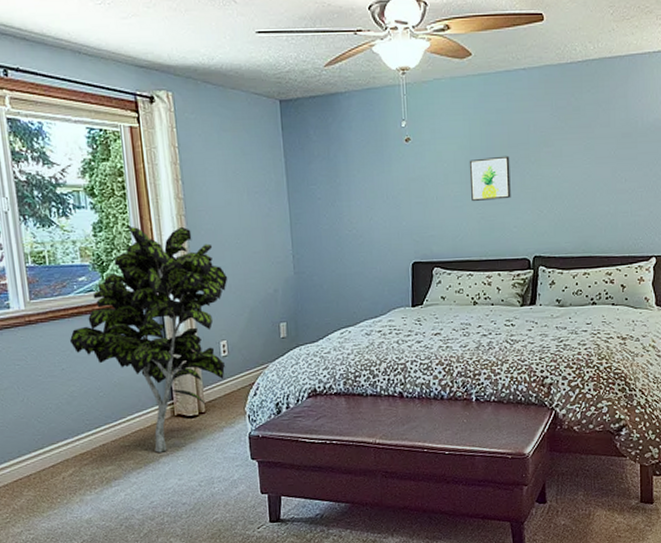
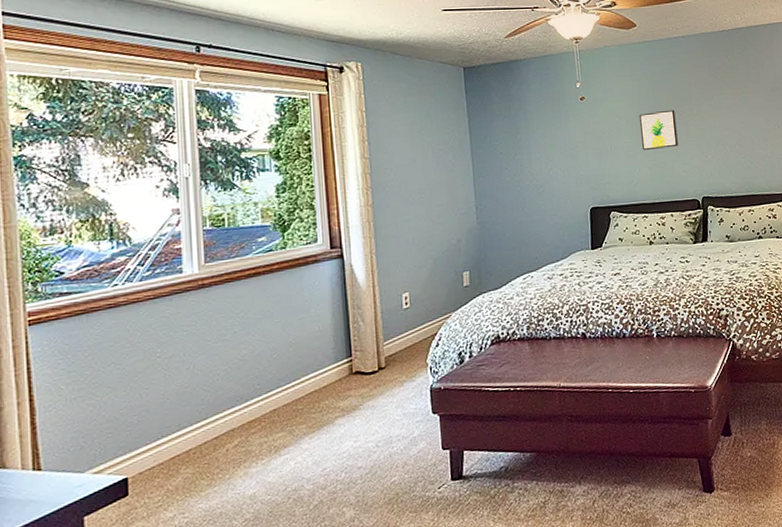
indoor plant: present [69,226,228,453] -> none [244,184,412,414]

